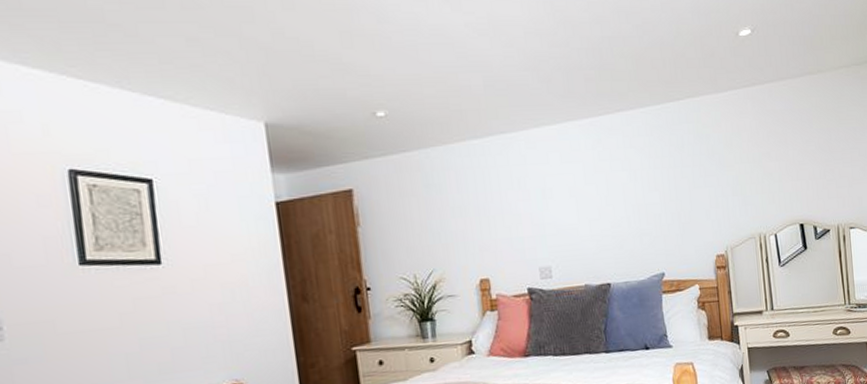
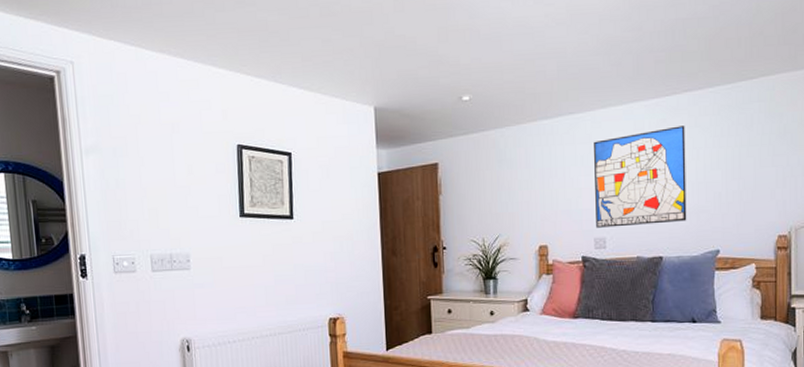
wall art: none [530,146,631,257] -> present [594,126,687,228]

